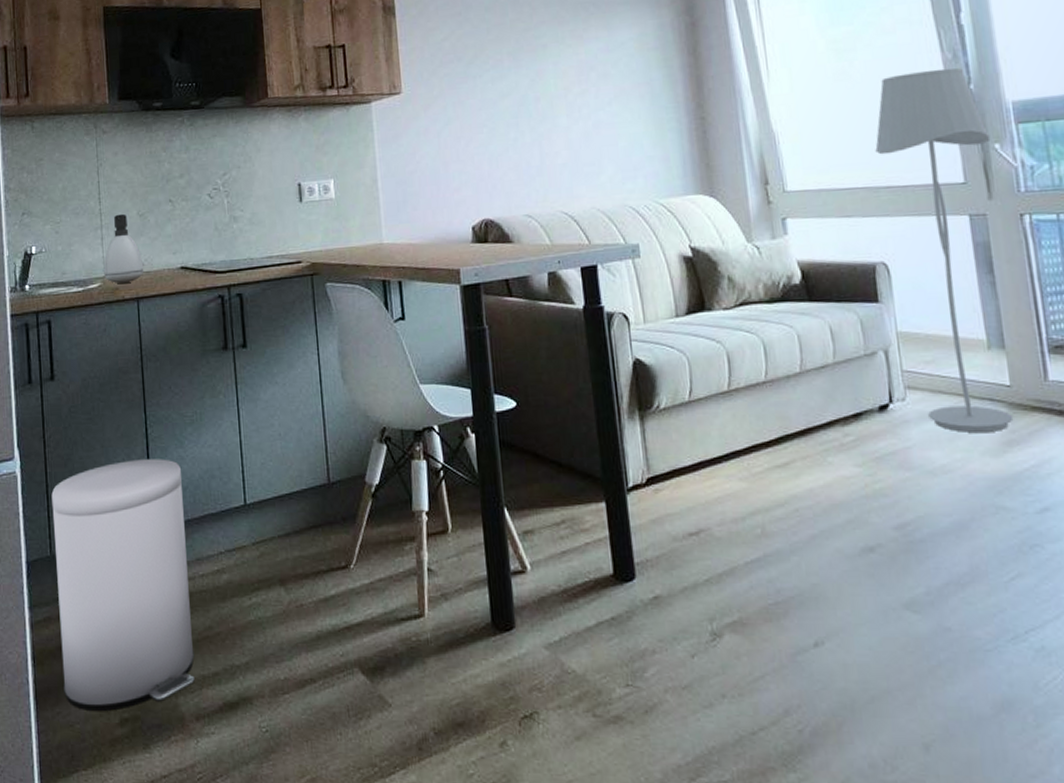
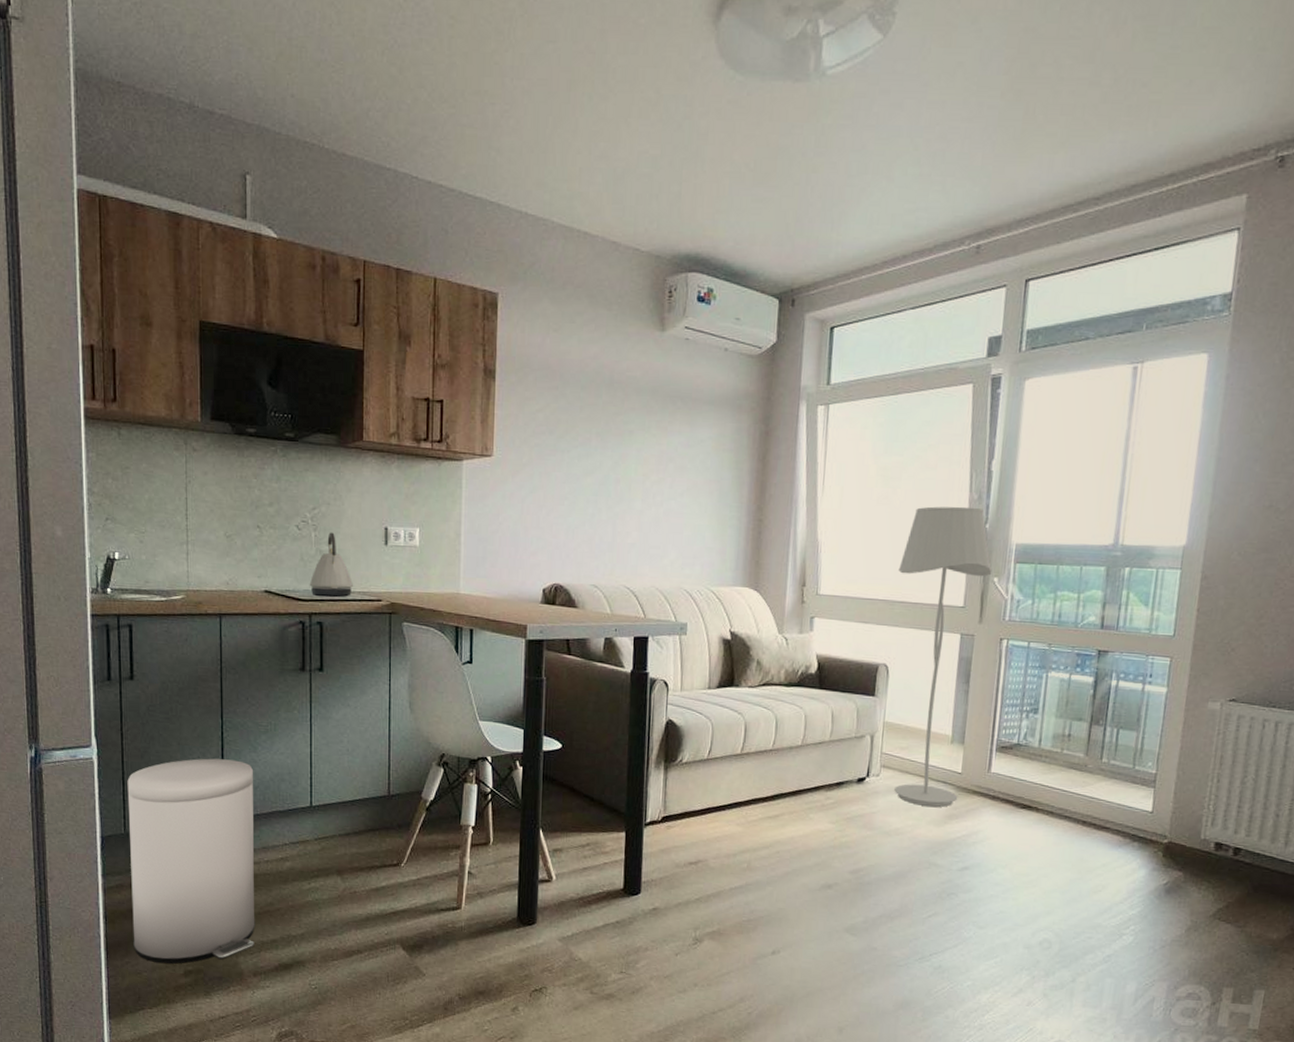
soap dispenser: present [103,213,144,284] -> none [188,532,228,600]
kettle: none [225,196,270,267] -> present [309,532,353,598]

